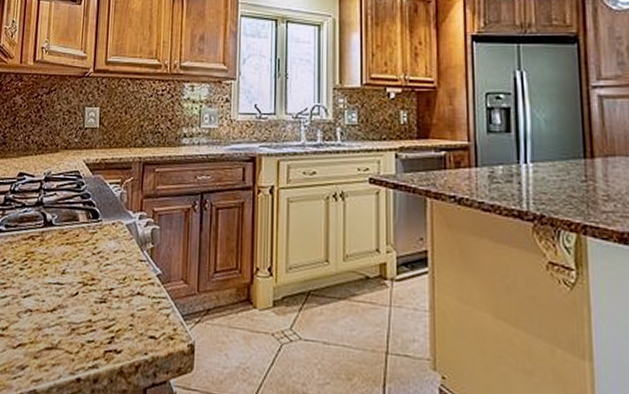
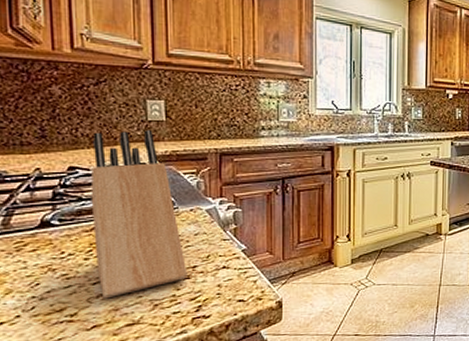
knife block: none [28,137,105,315] -> present [90,130,188,299]

